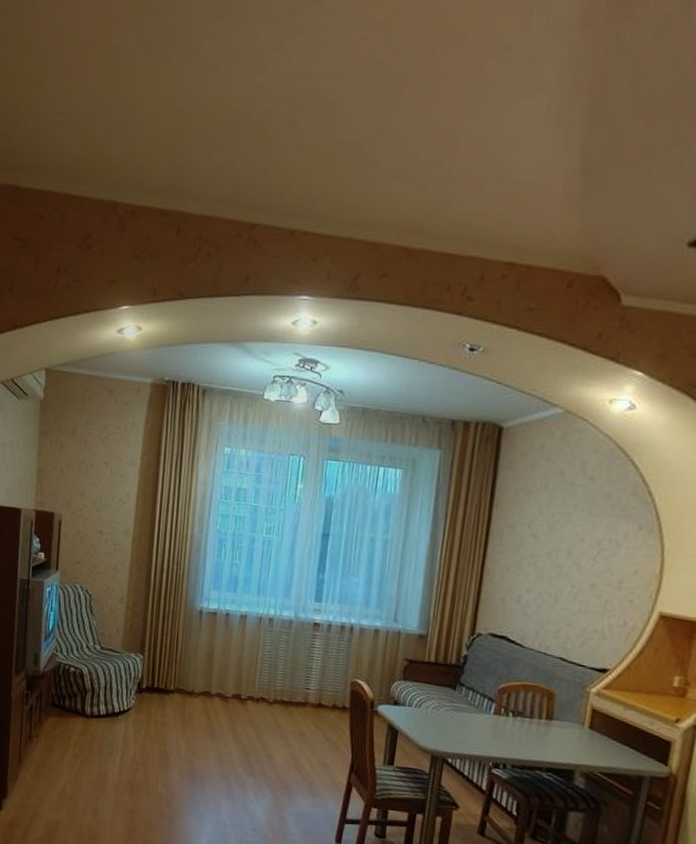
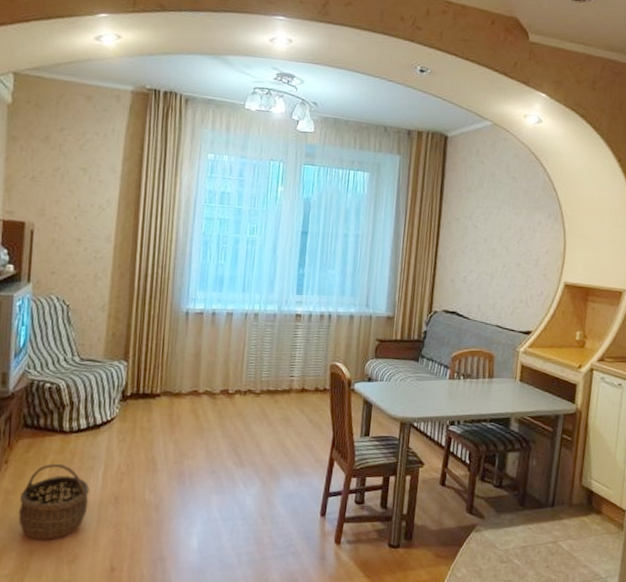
wicker basket: none [46,743,108,815] -> present [18,463,90,539]

